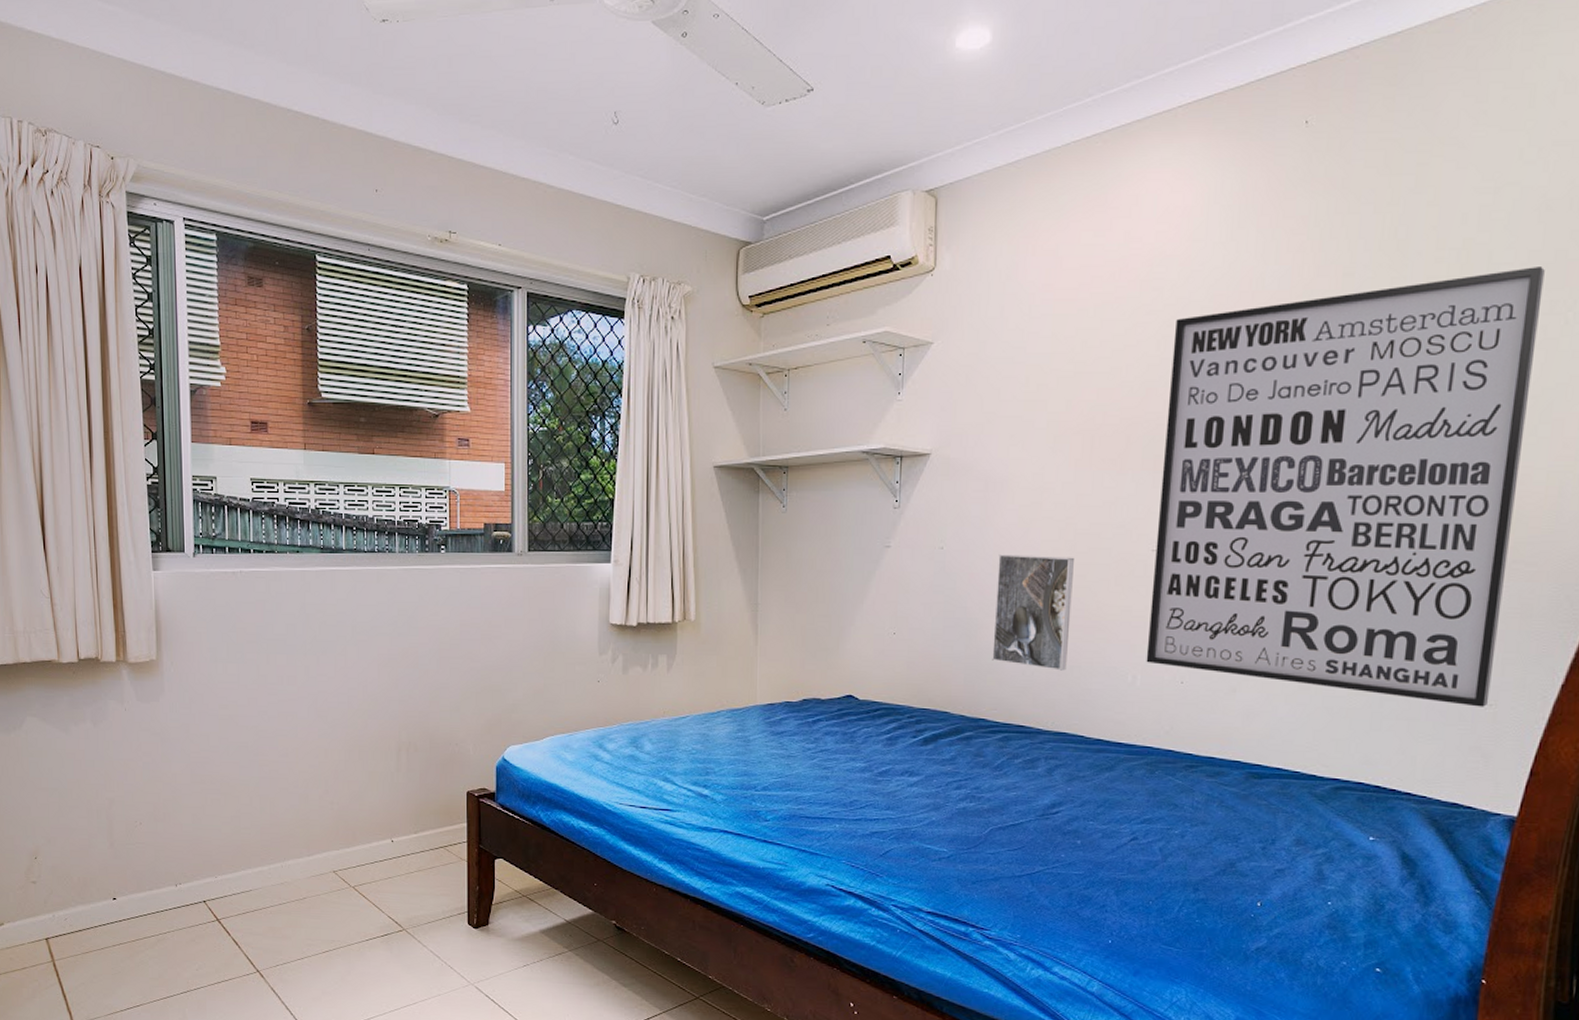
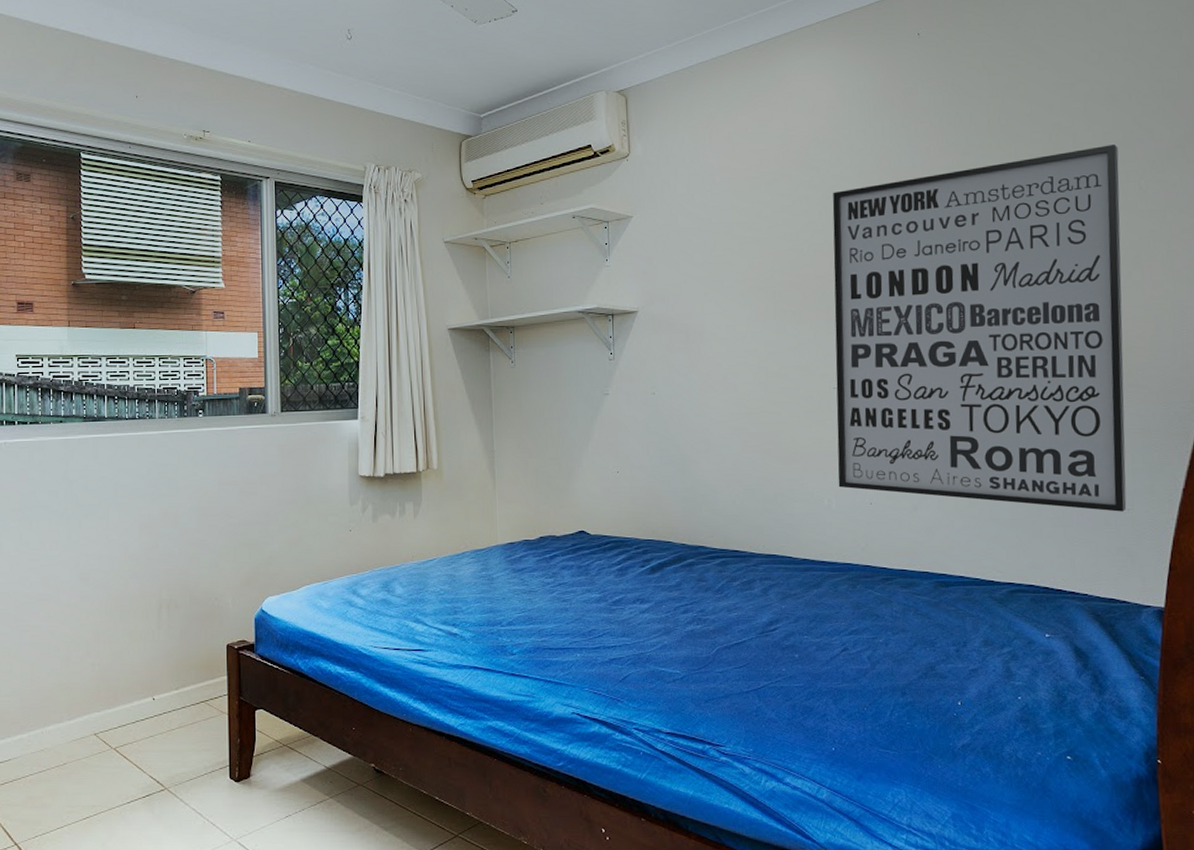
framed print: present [992,554,1074,671] -> none [703,396,771,499]

